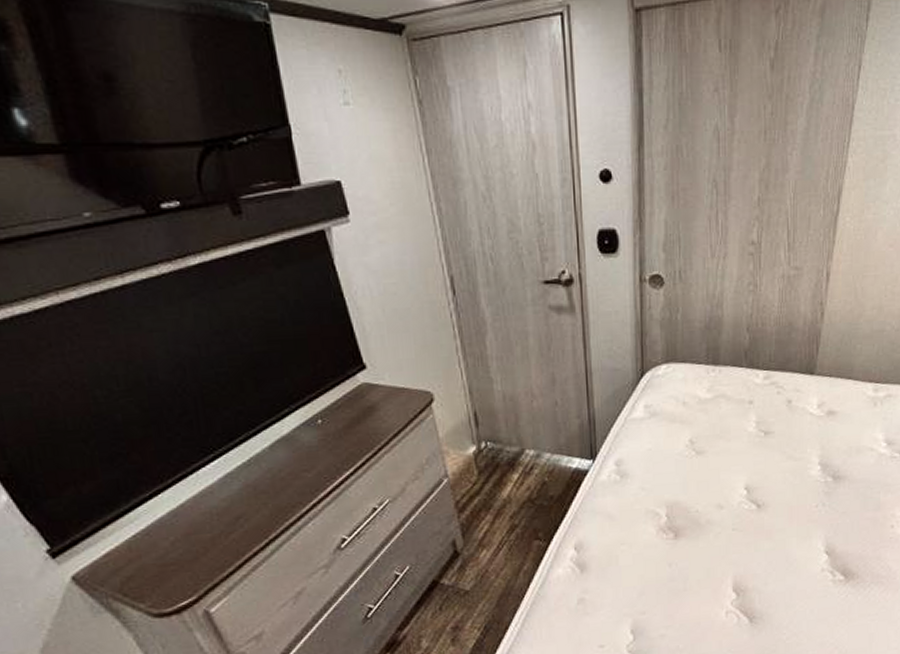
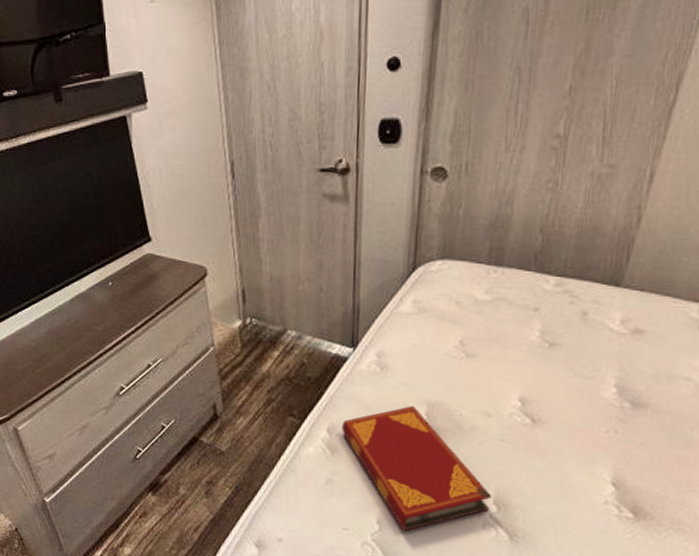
hardback book: none [589,510,731,636] -> present [342,406,492,531]

